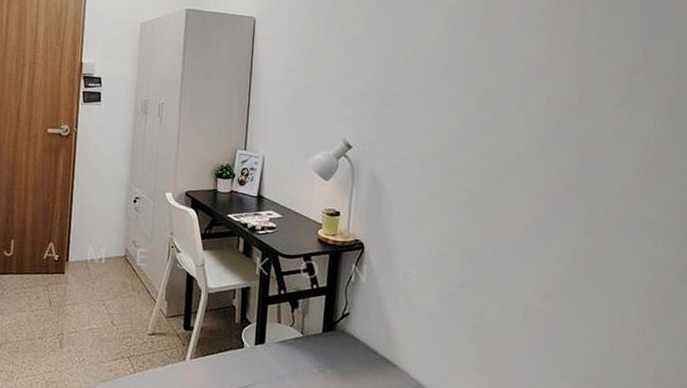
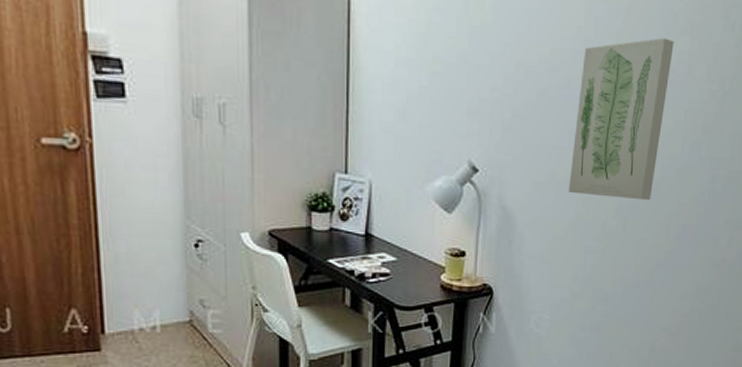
wall art: none [433,36,532,172] -> present [568,37,674,201]

